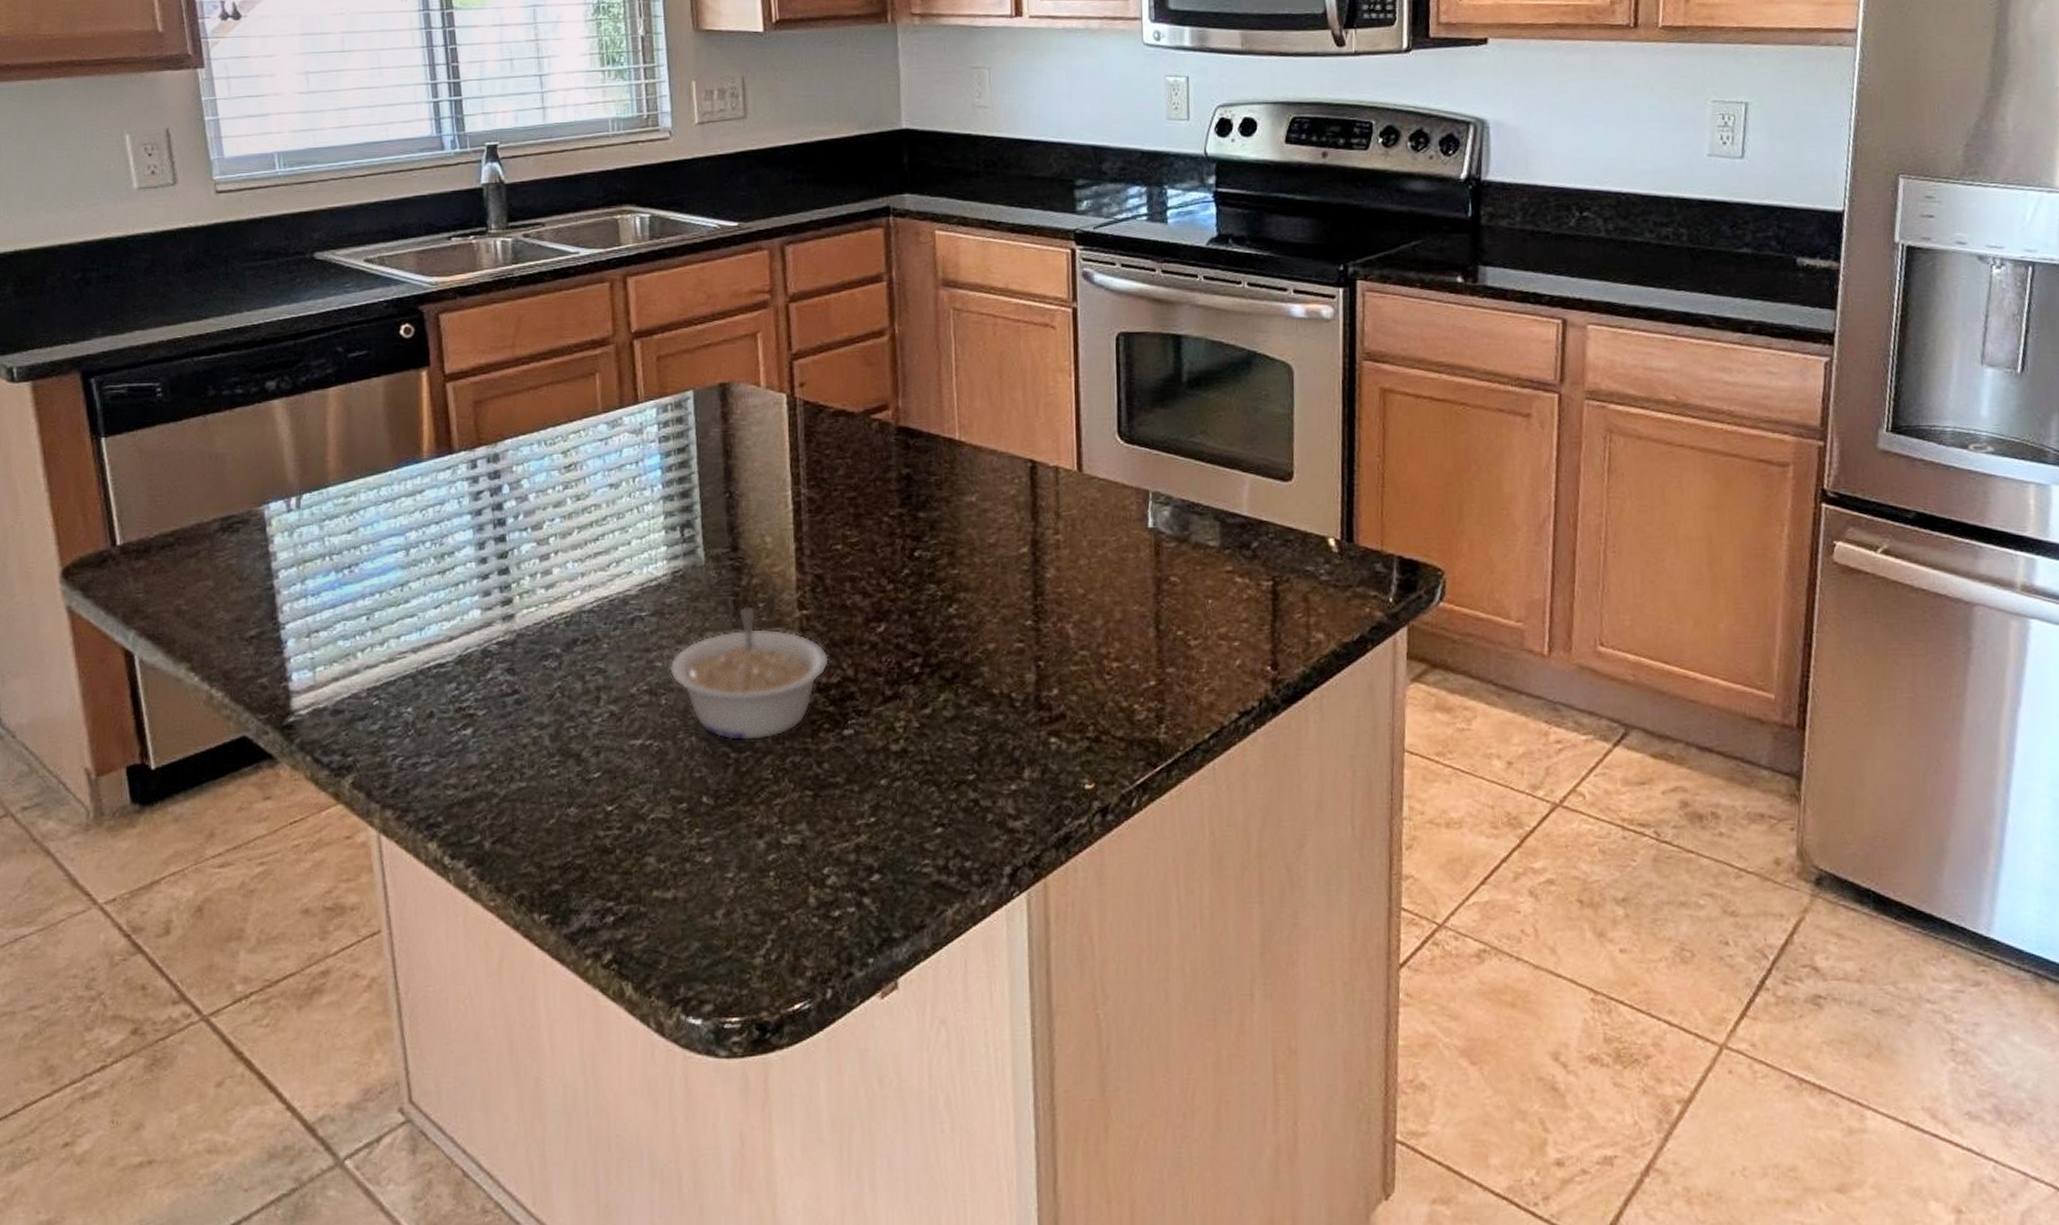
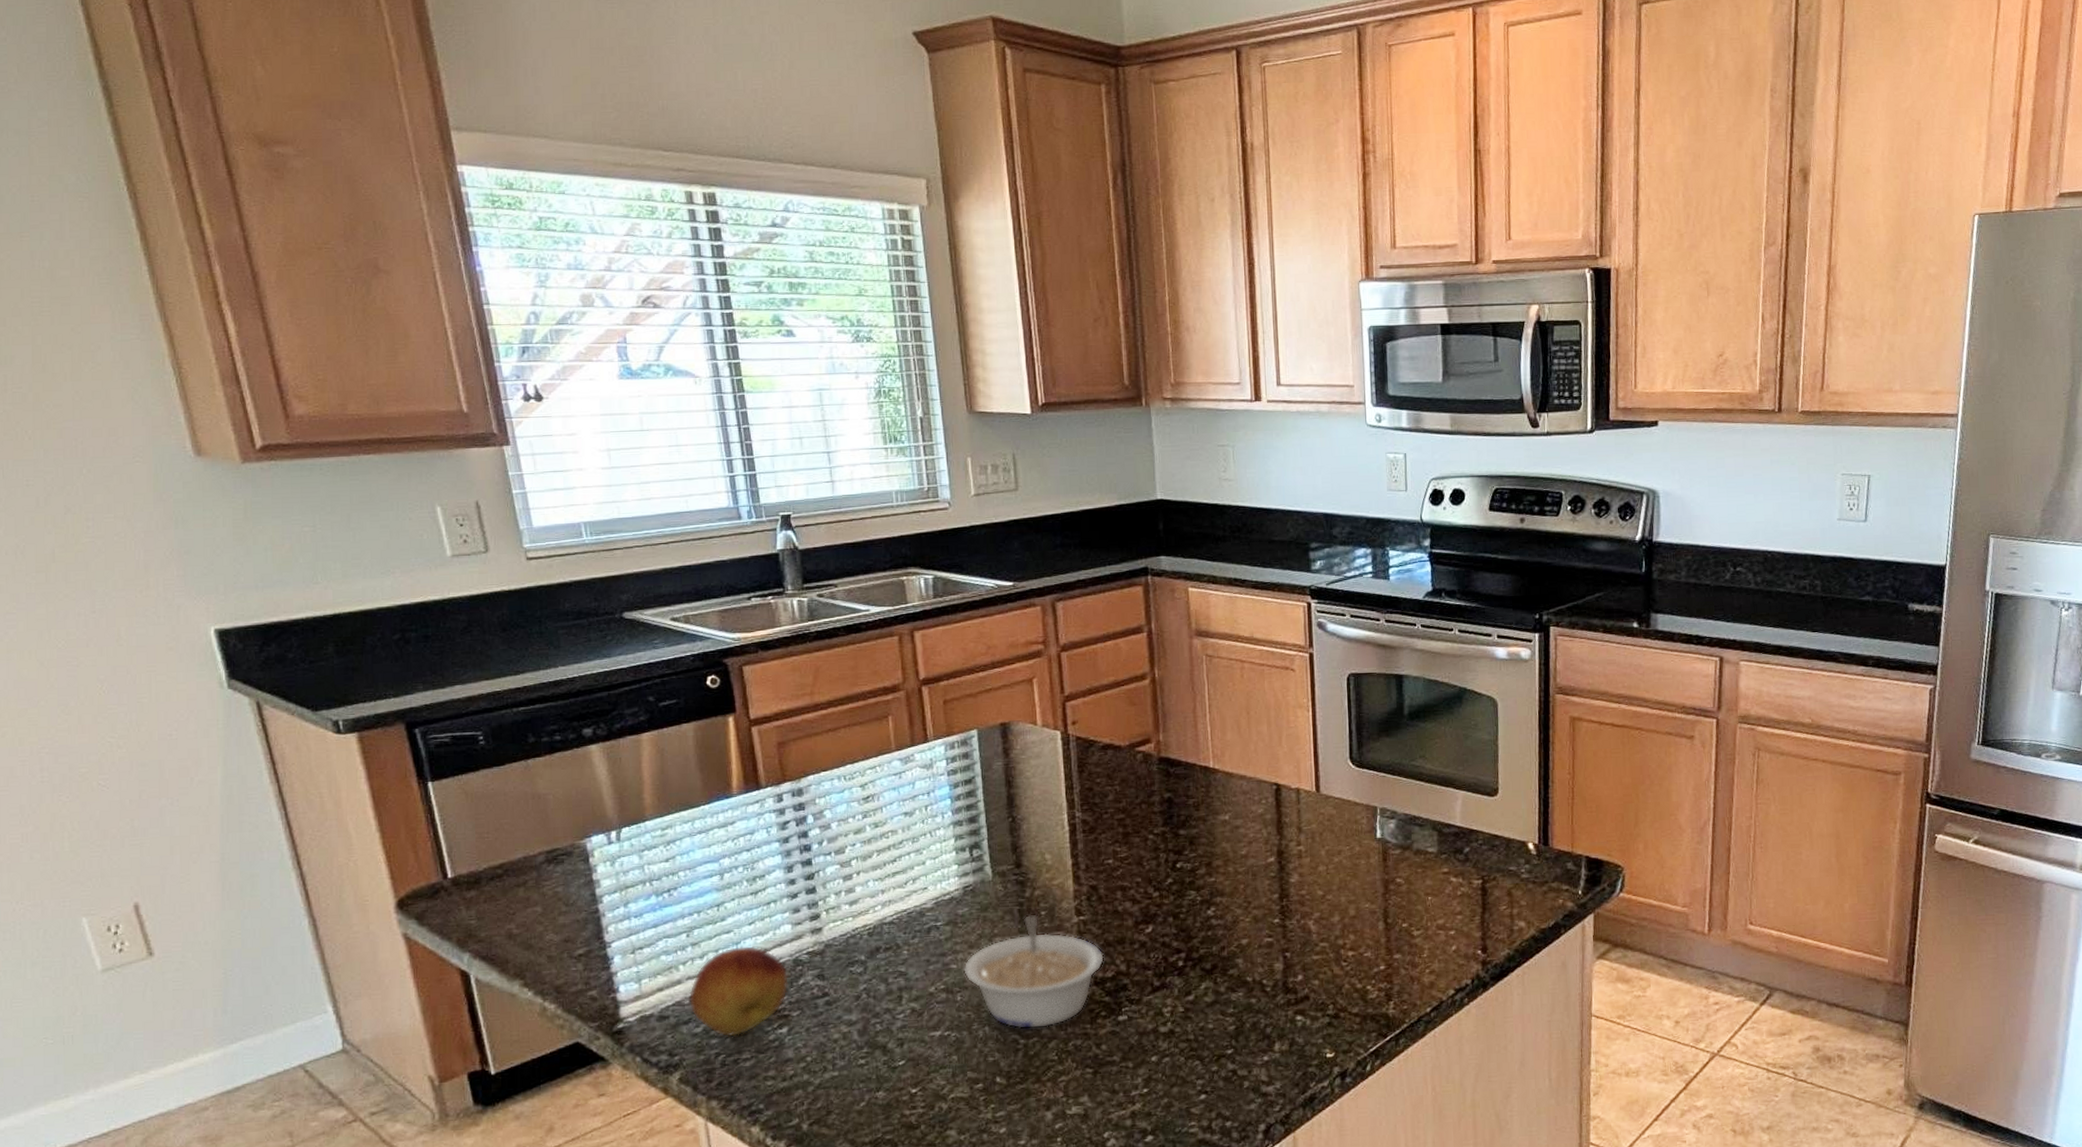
fruit: none [366,632,475,737] -> present [688,945,789,1037]

